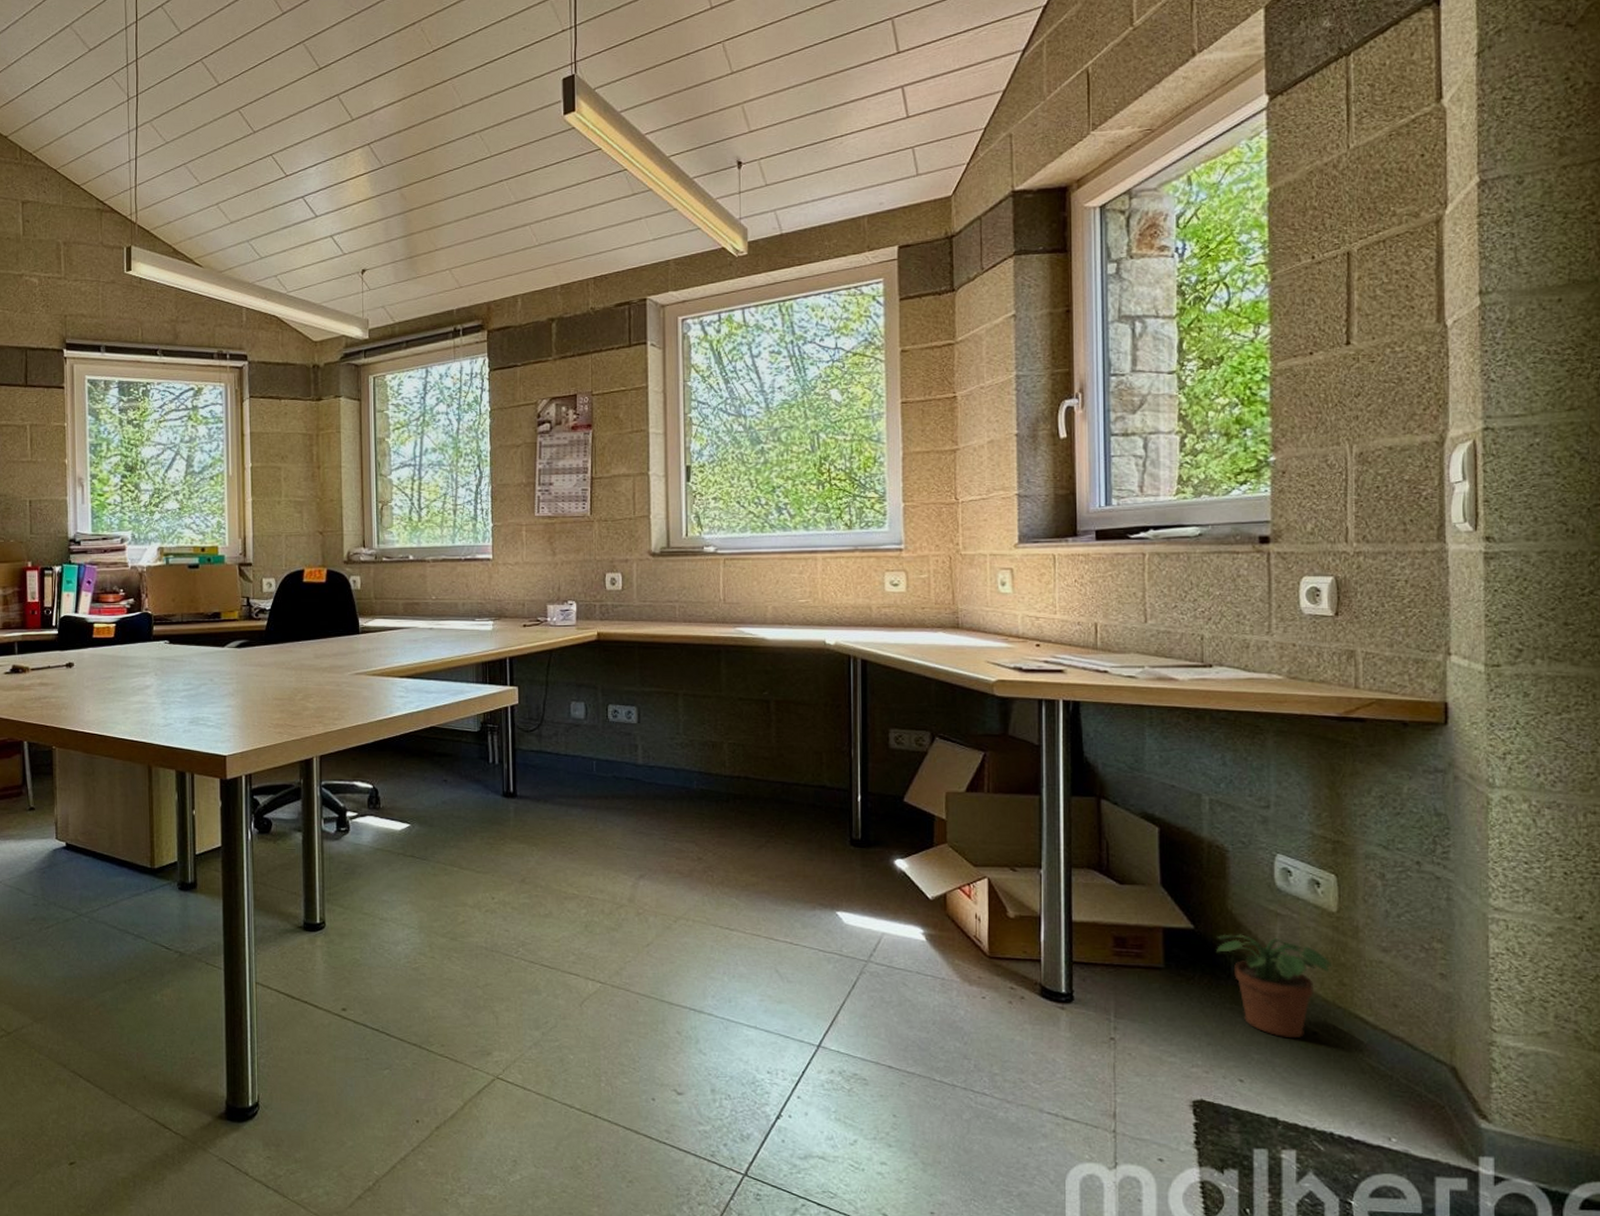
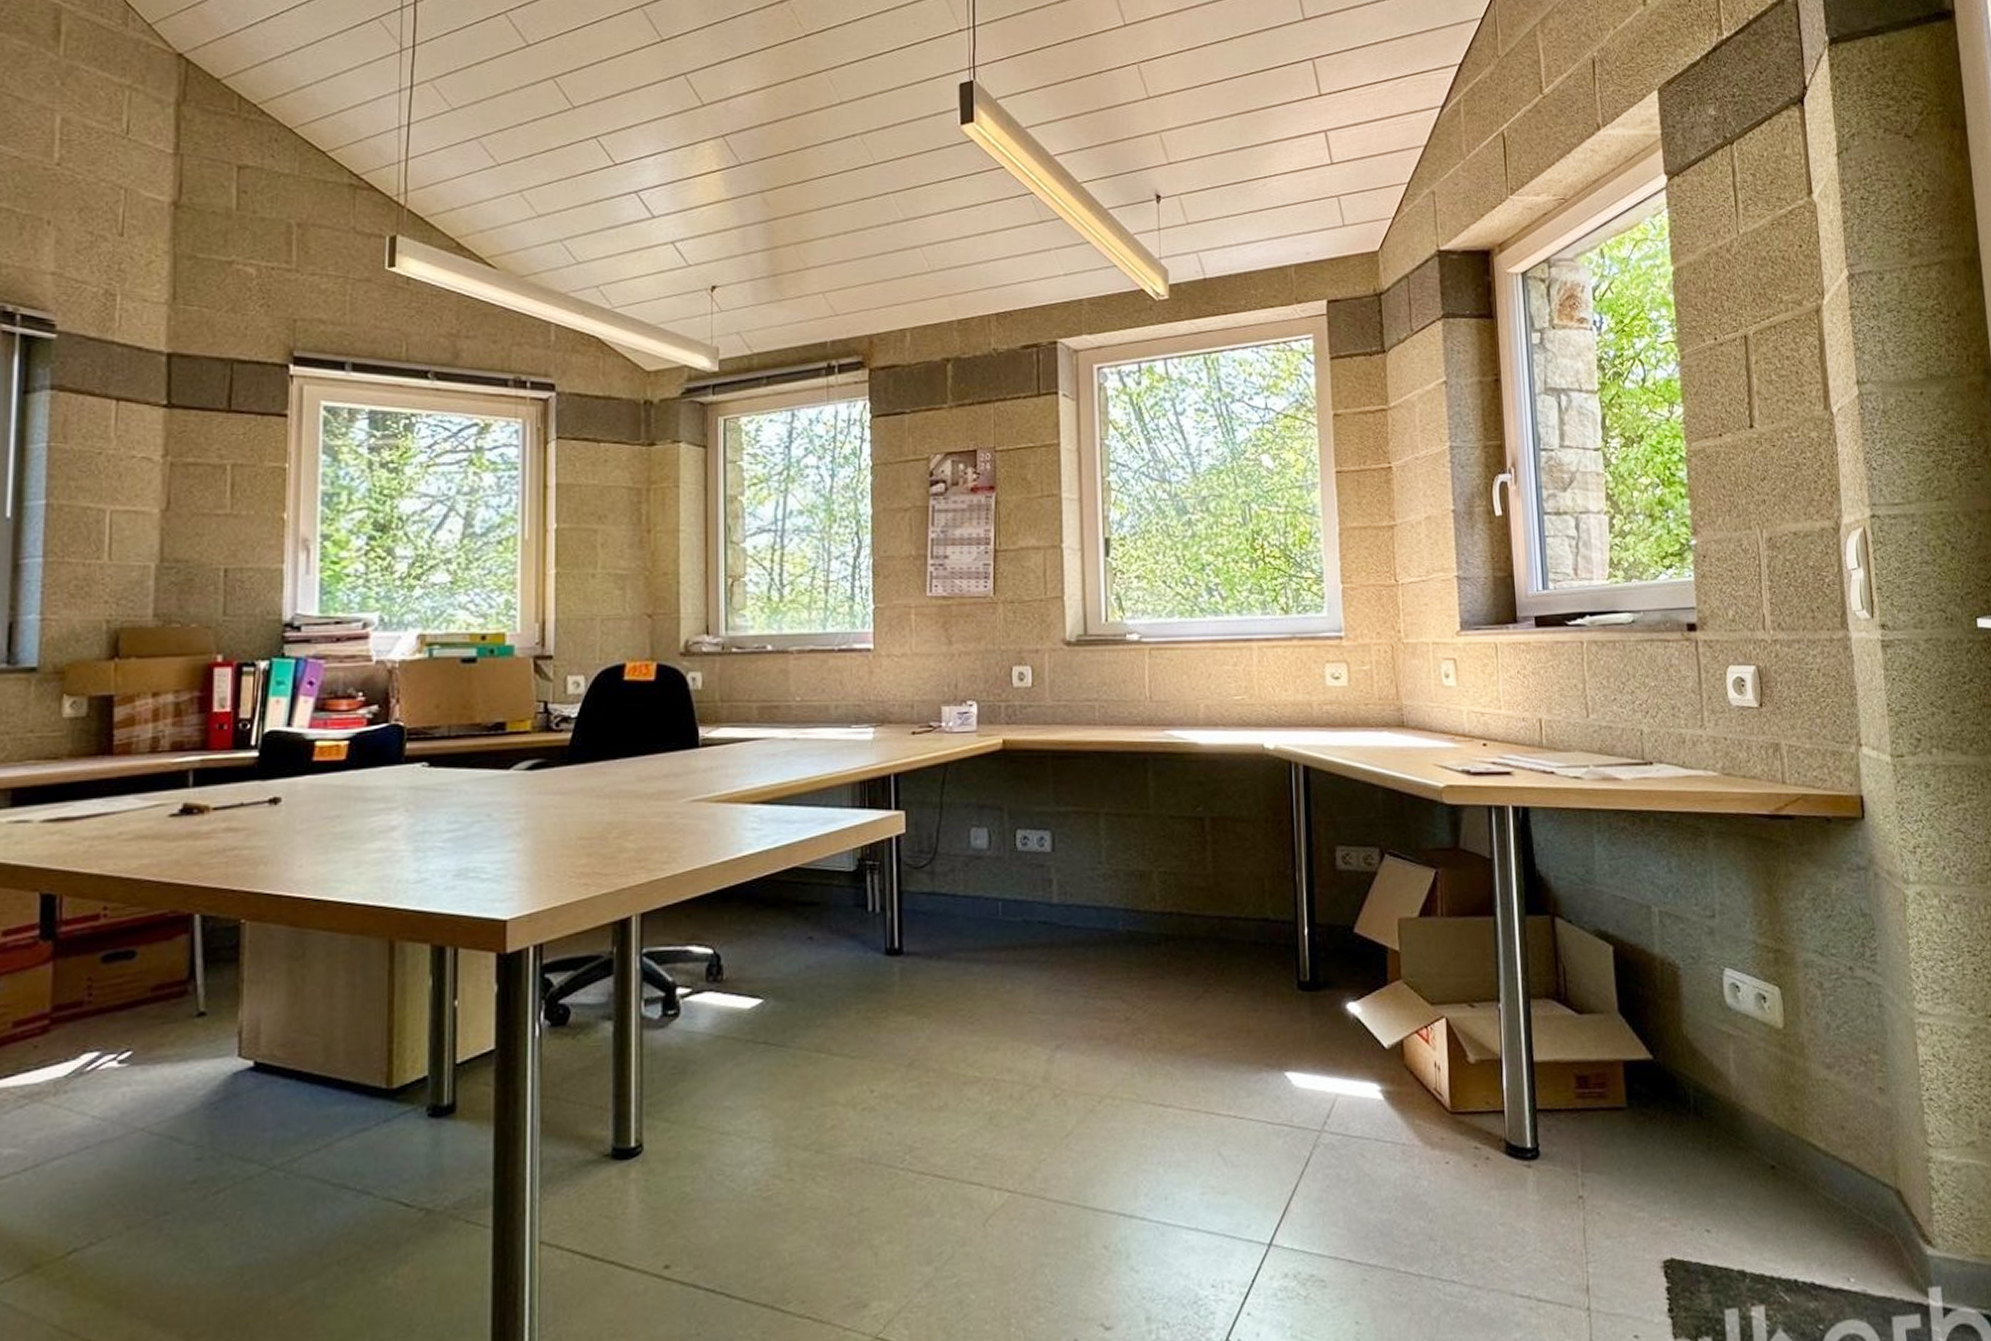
potted plant: present [1216,934,1333,1039] -> none [1675,1061,1784,1176]

